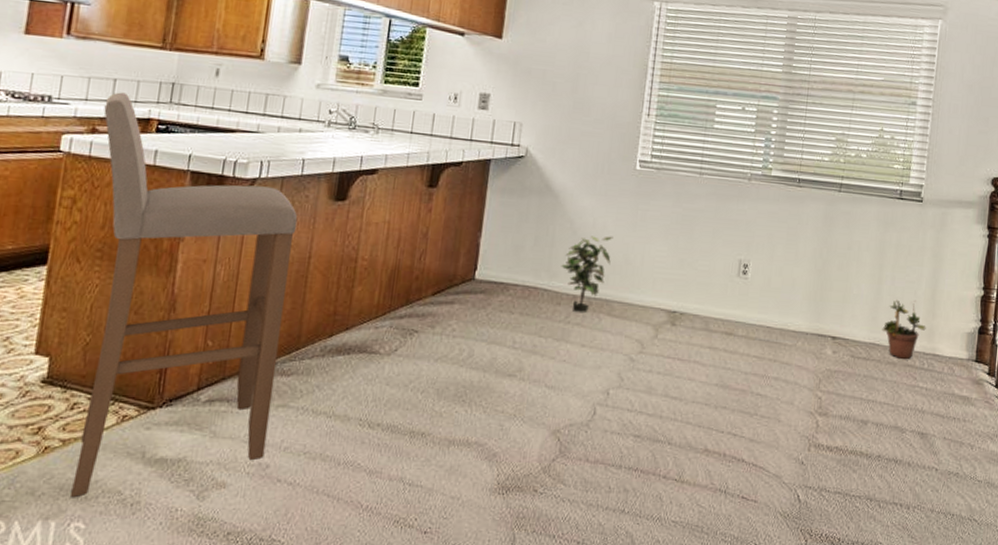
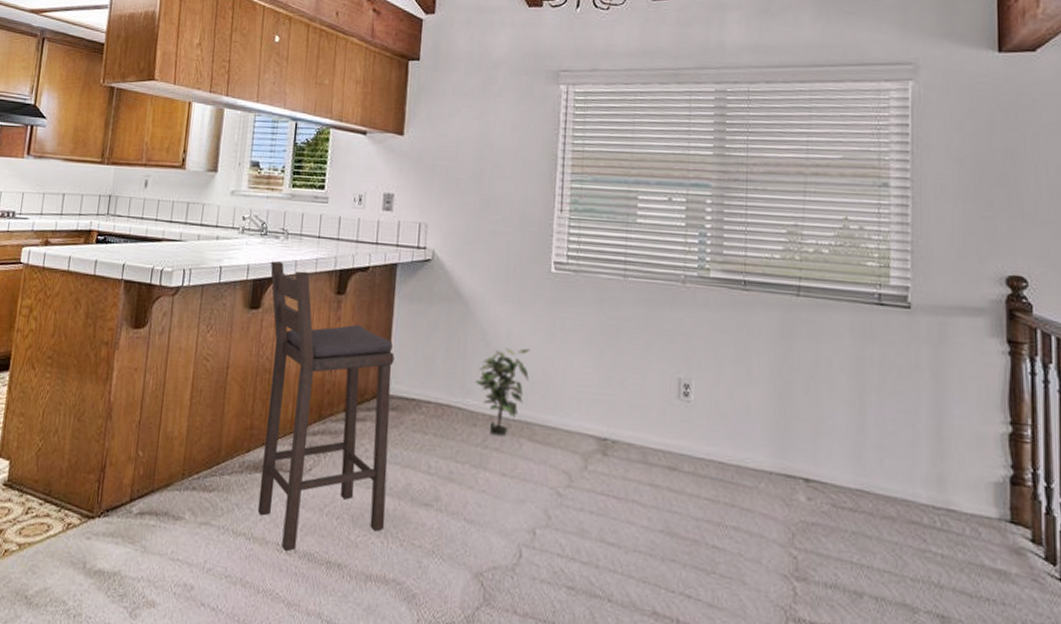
bar stool: present [71,92,298,498] -> none [25,206,217,604]
bar stool: none [339,155,485,425] -> present [257,261,395,551]
potted plant: present [882,299,926,359] -> none [871,434,933,514]

